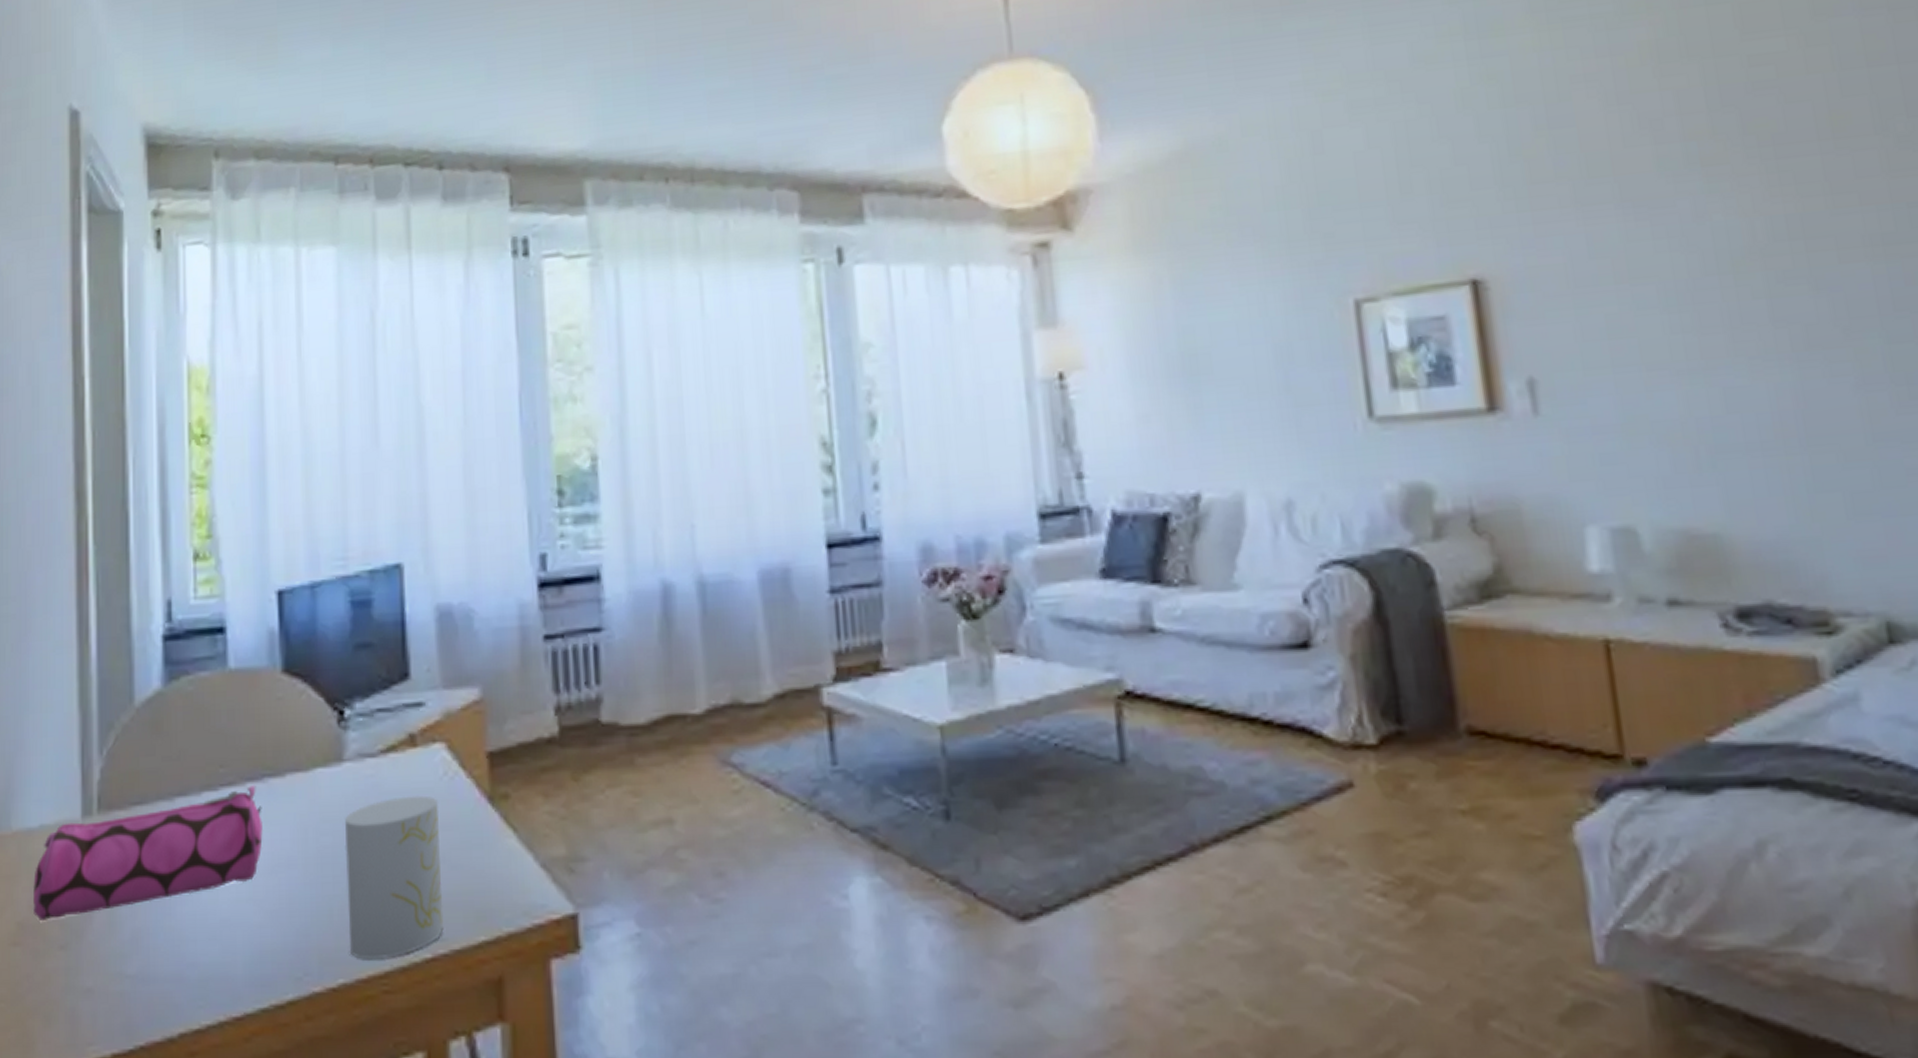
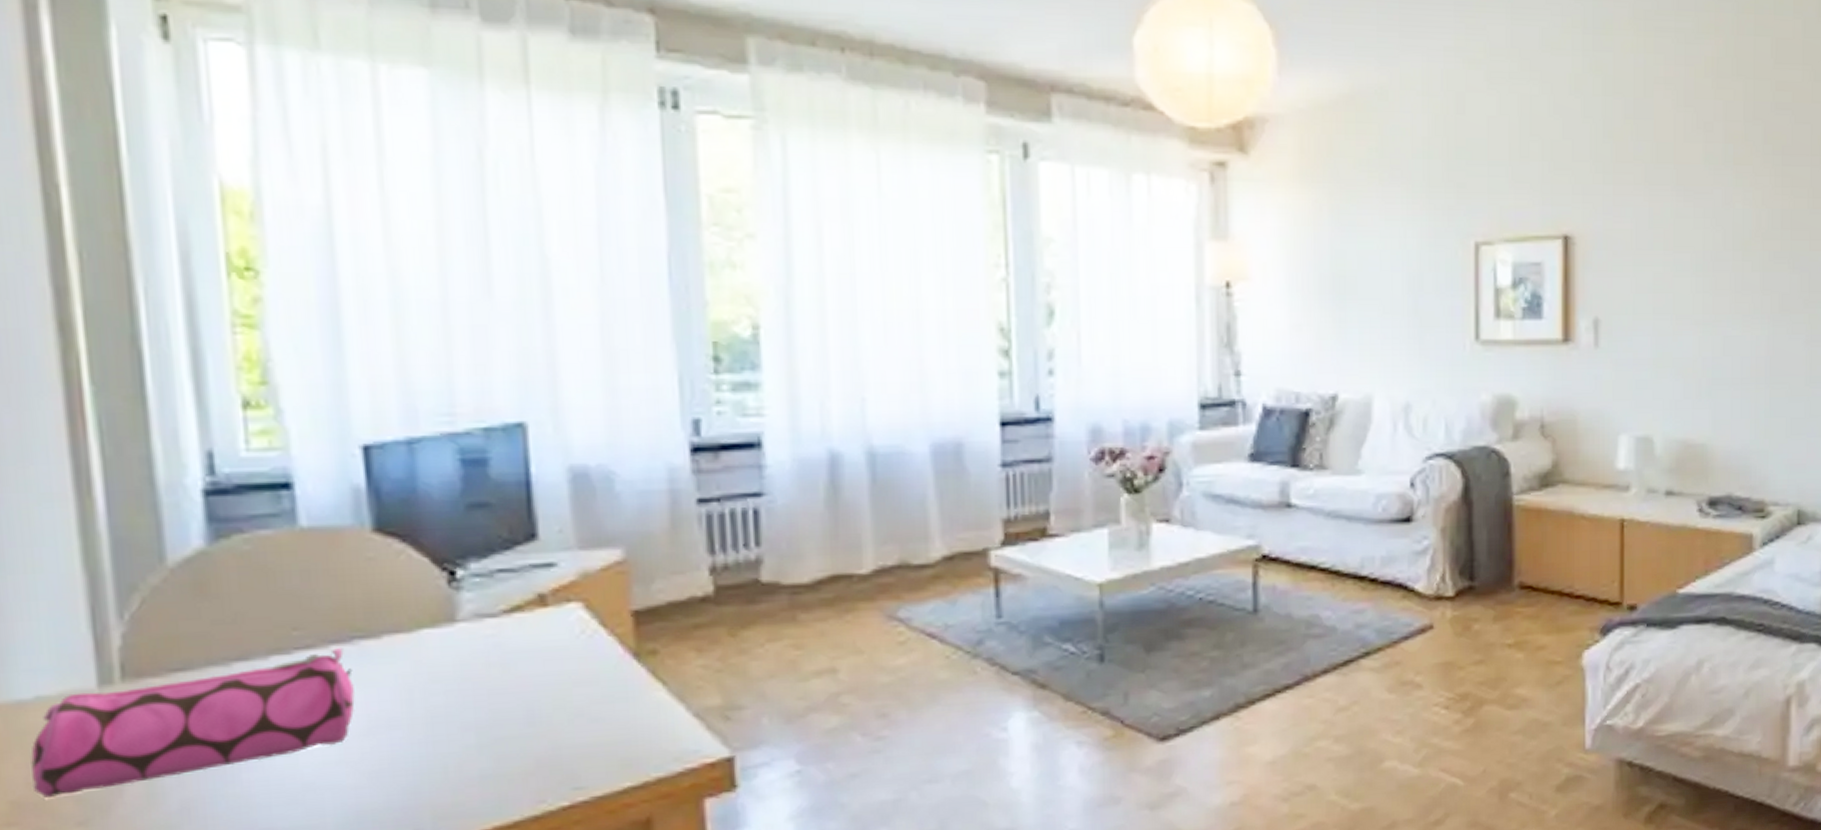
cup: present [344,795,444,959] -> none [460,653,583,812]

